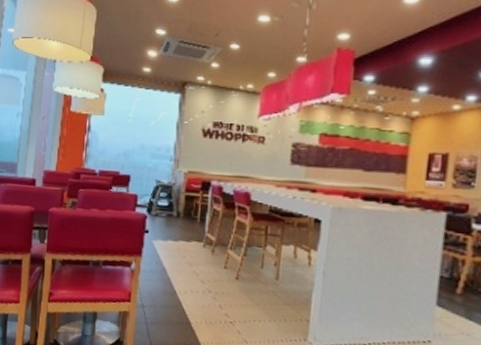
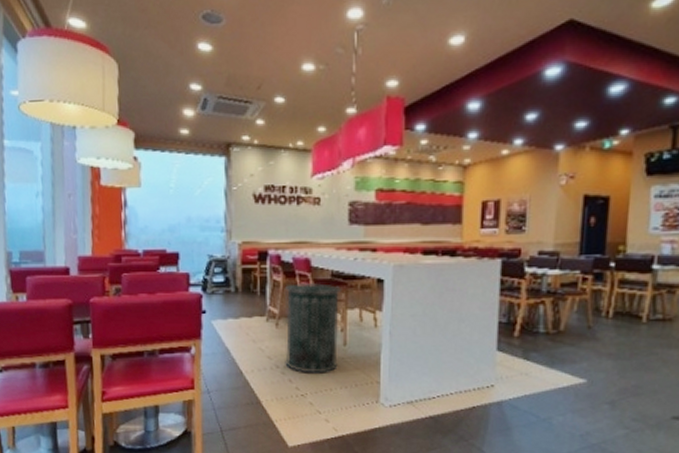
trash can: none [217,214,279,304] -> present [285,282,342,374]

